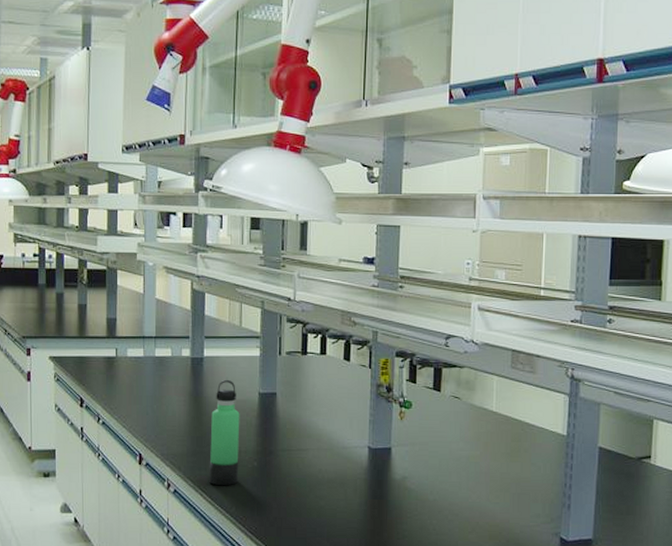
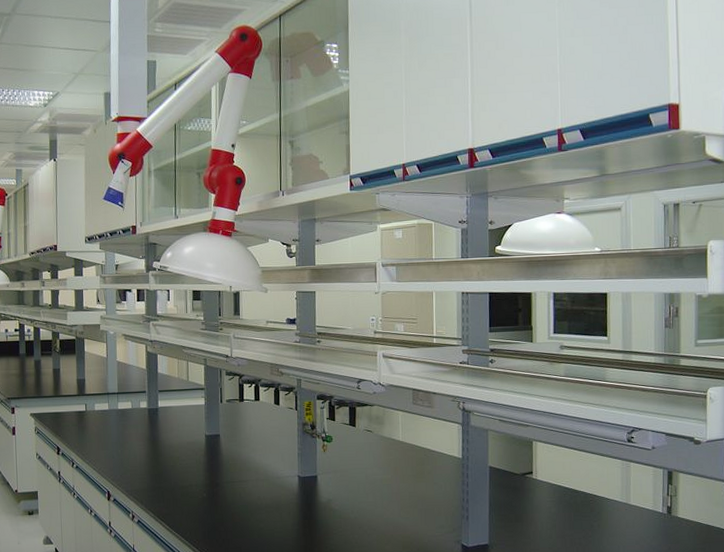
thermos bottle: present [209,379,240,486] -> none [166,425,192,515]

